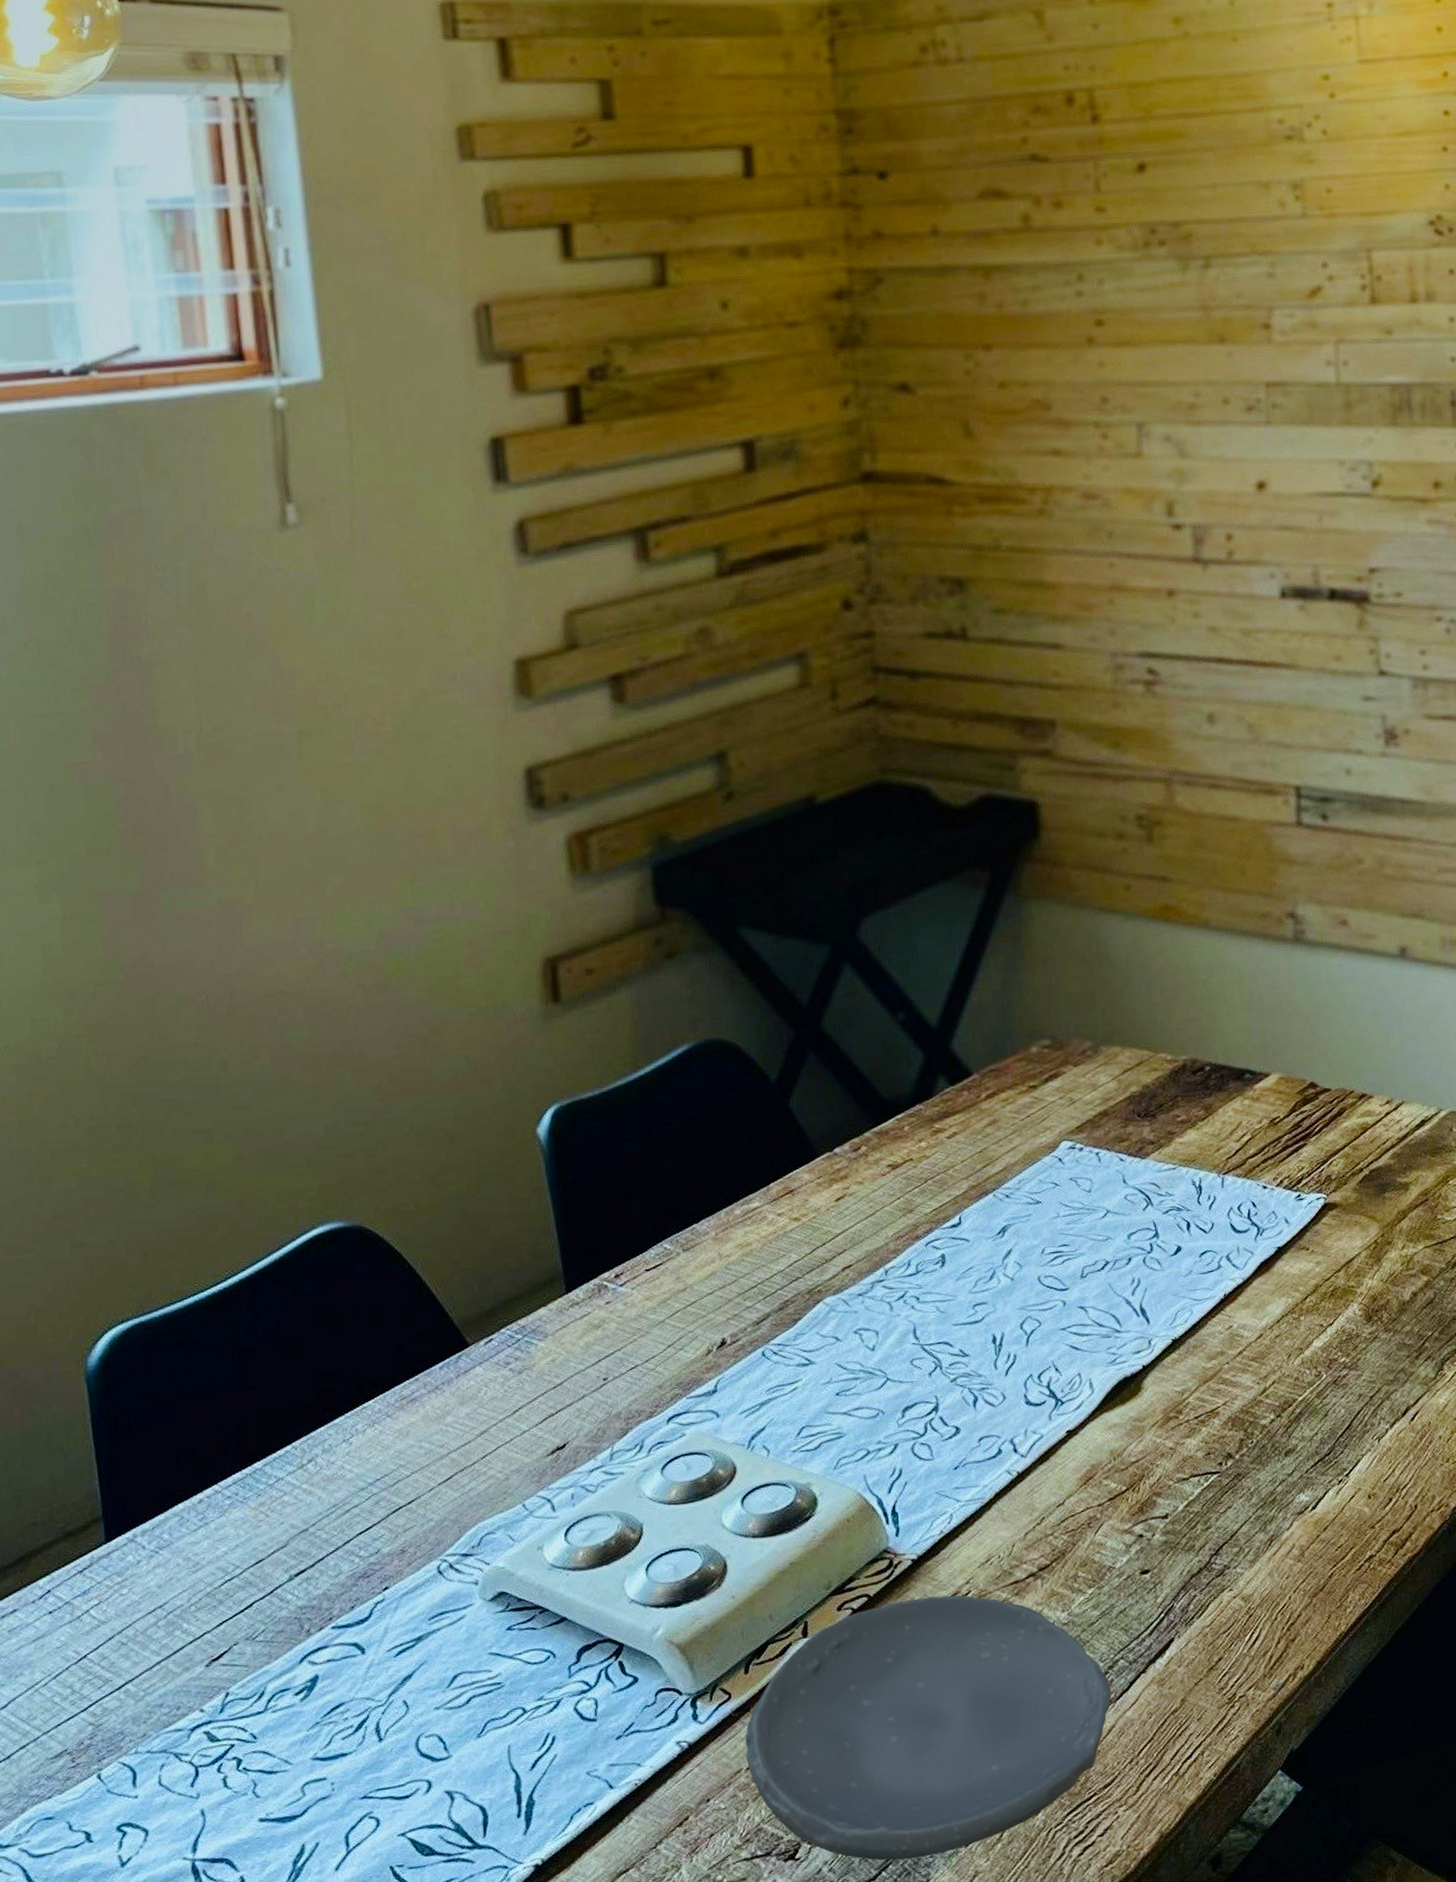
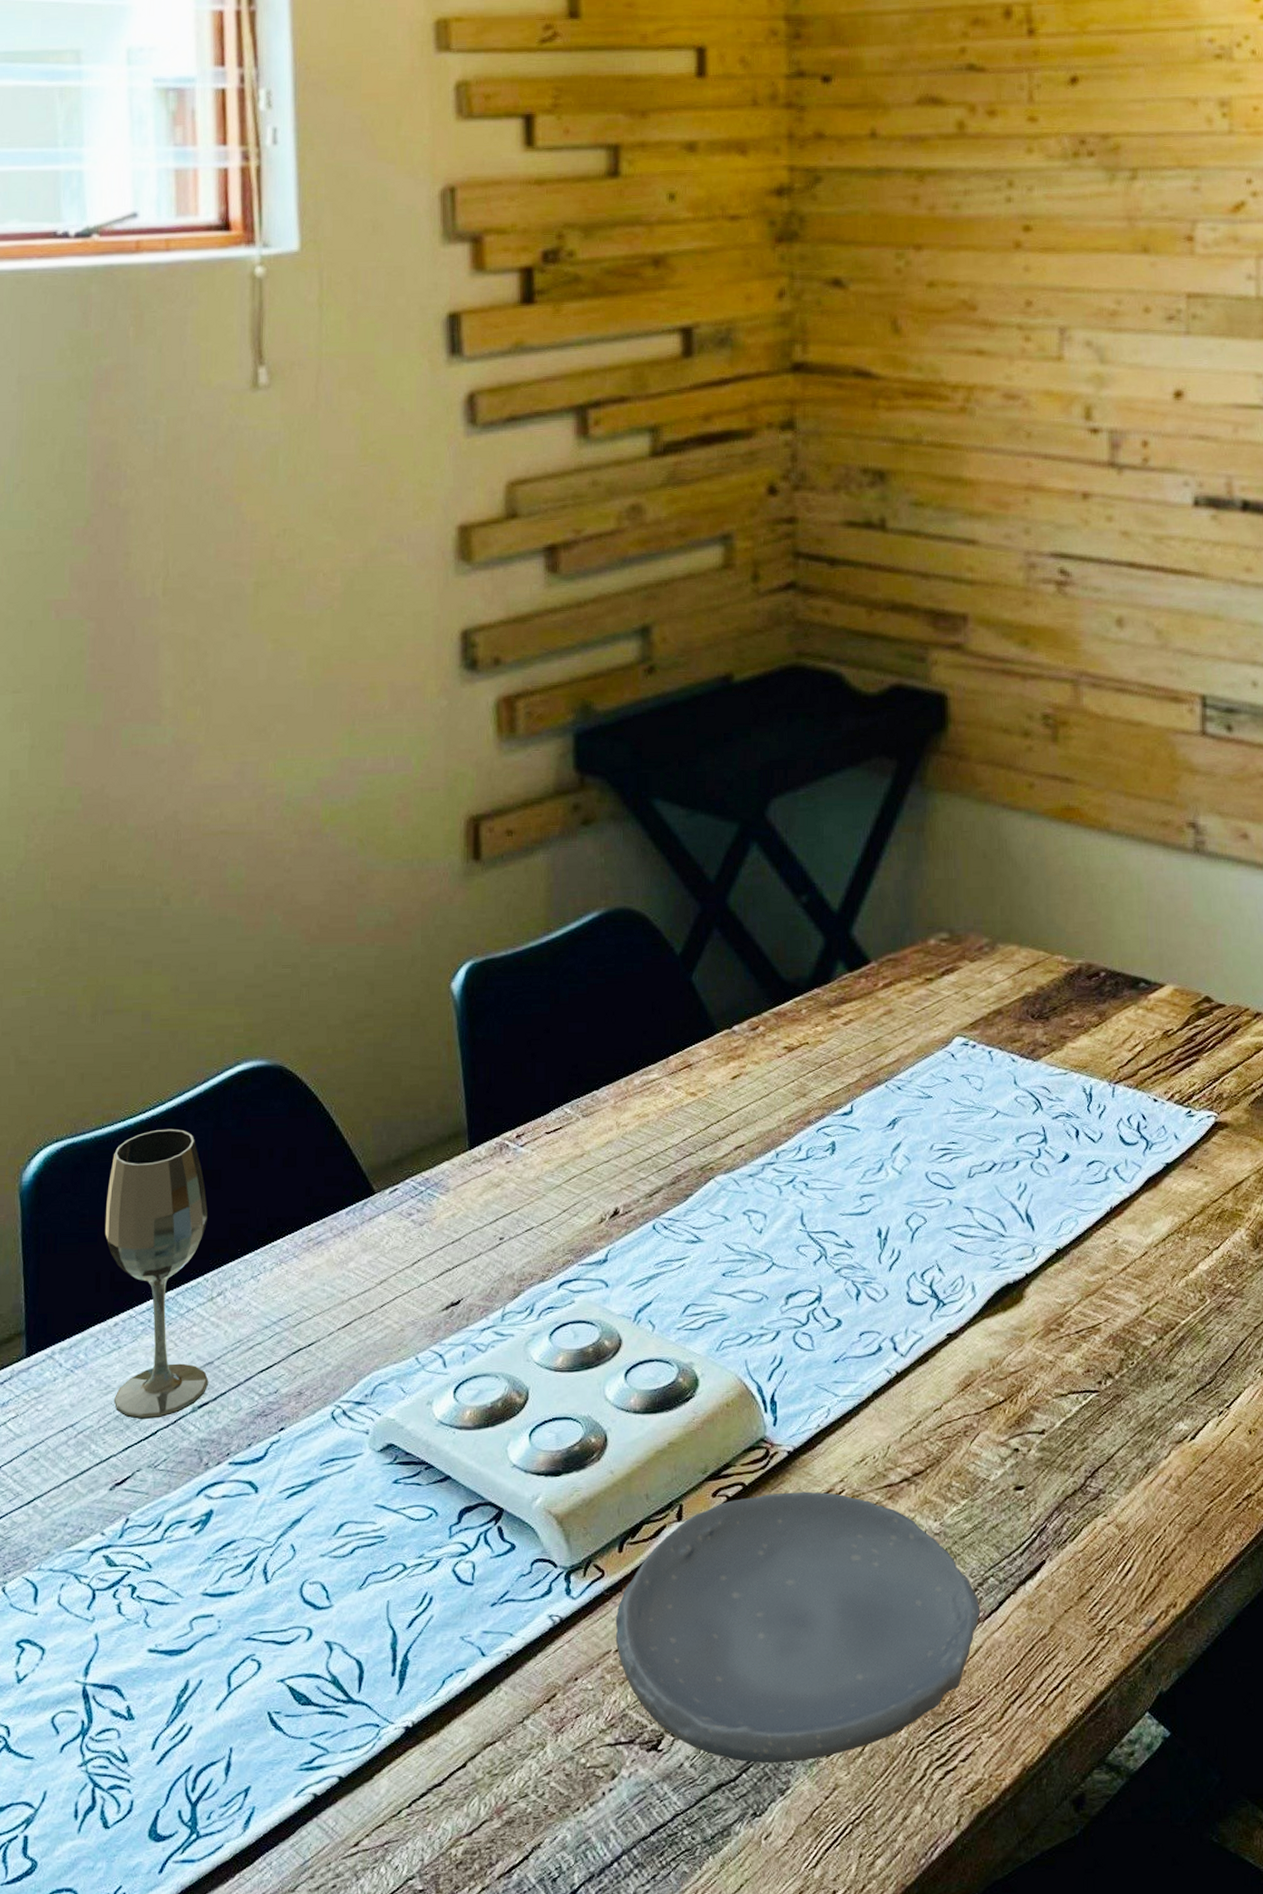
wine glass: none [181,1299,305,1594] -> present [104,1129,209,1420]

